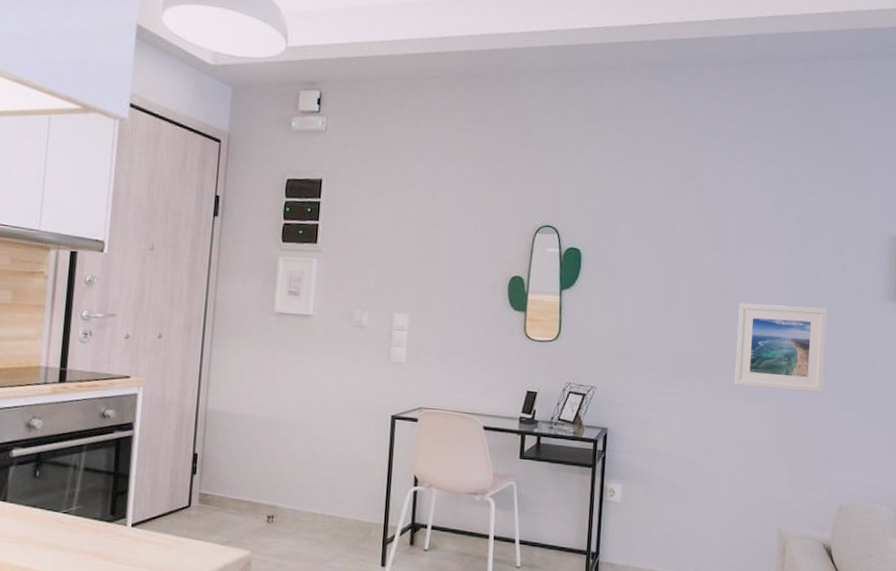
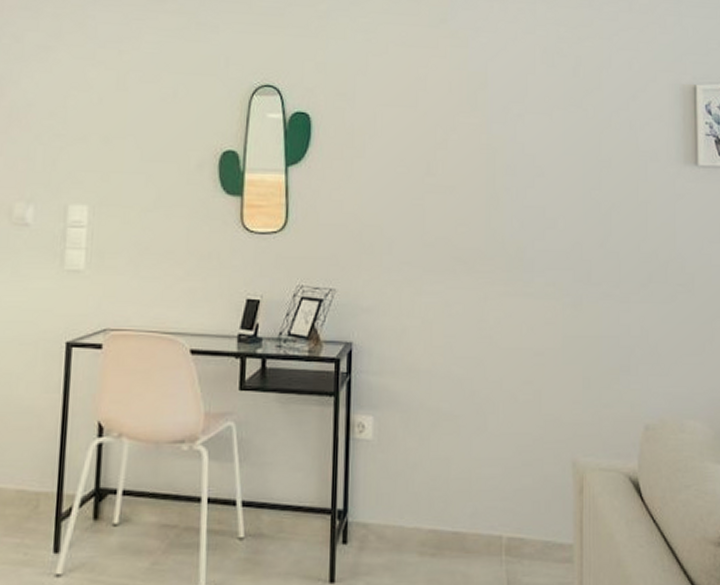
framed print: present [734,303,827,393] -> none [508,174,616,283]

